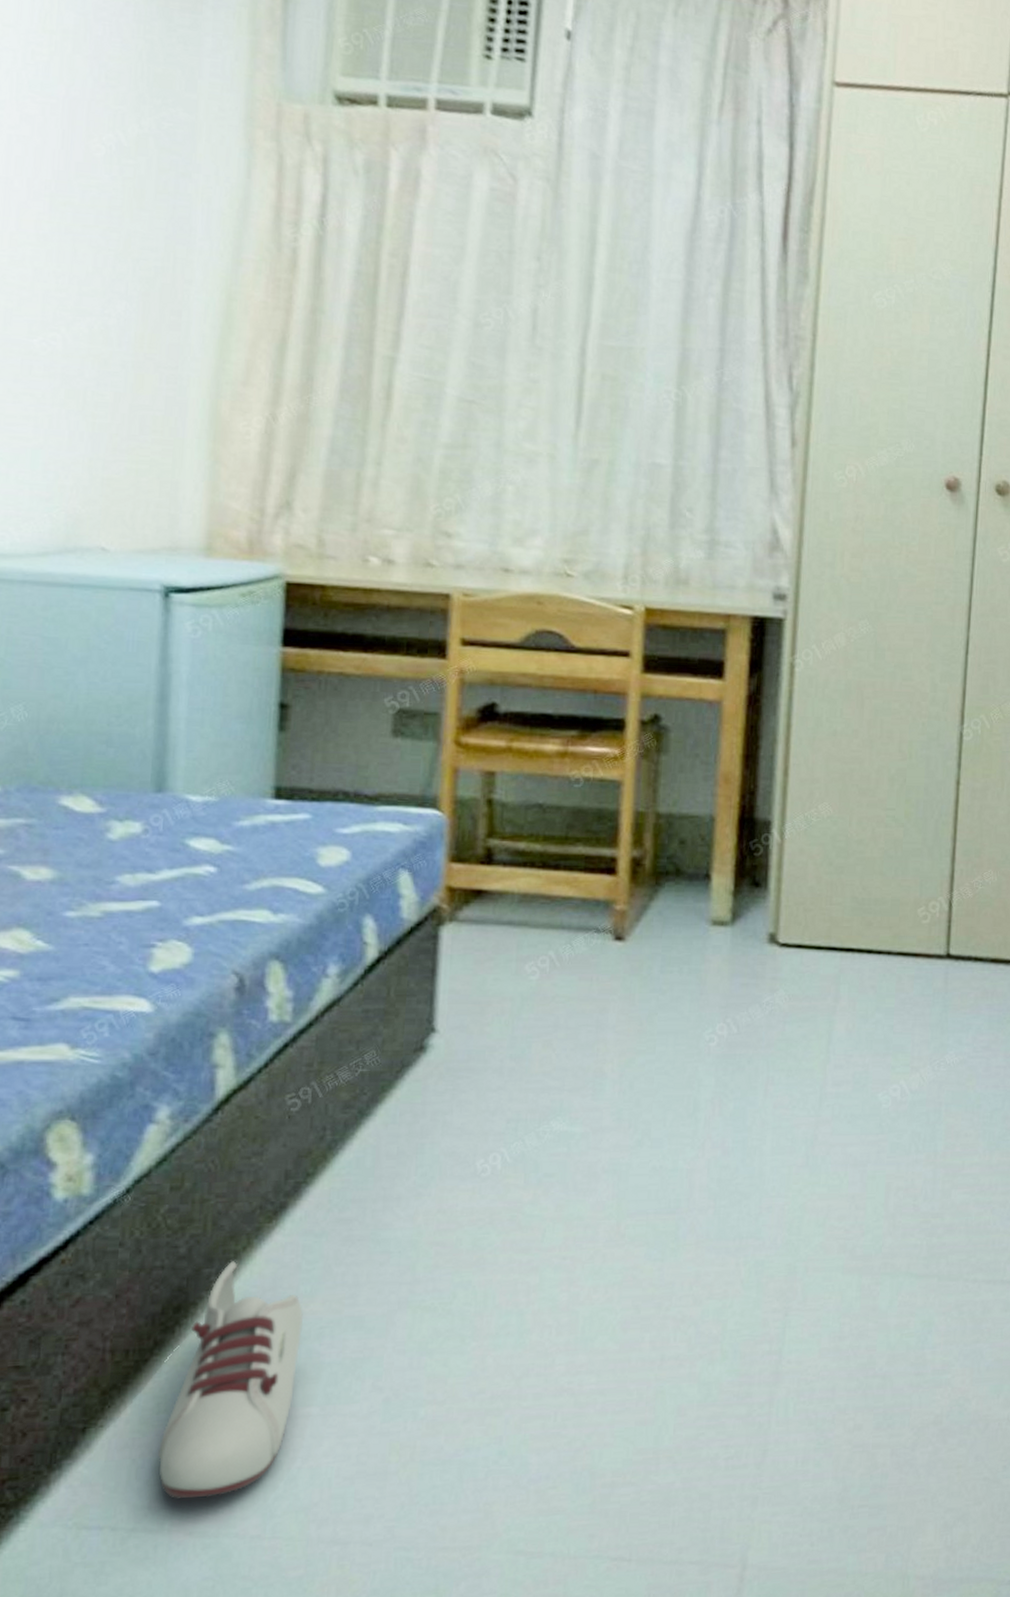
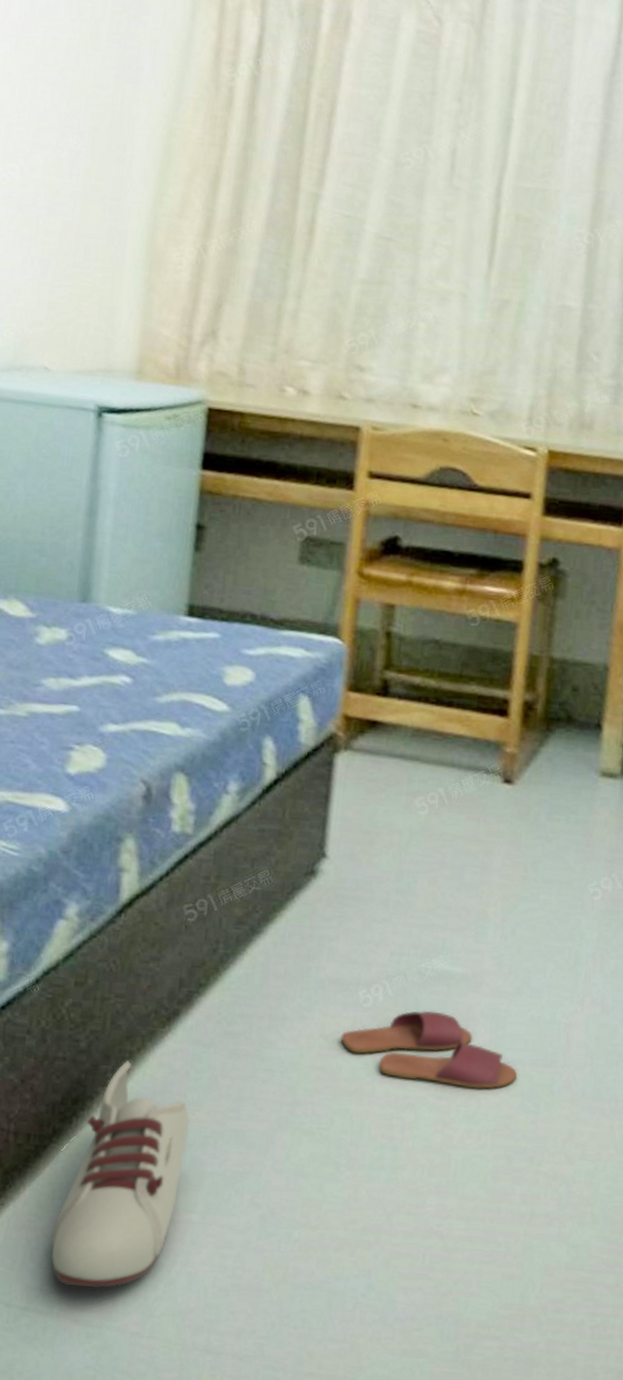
slippers: none [459,1172,641,1244] -> present [340,1010,517,1089]

